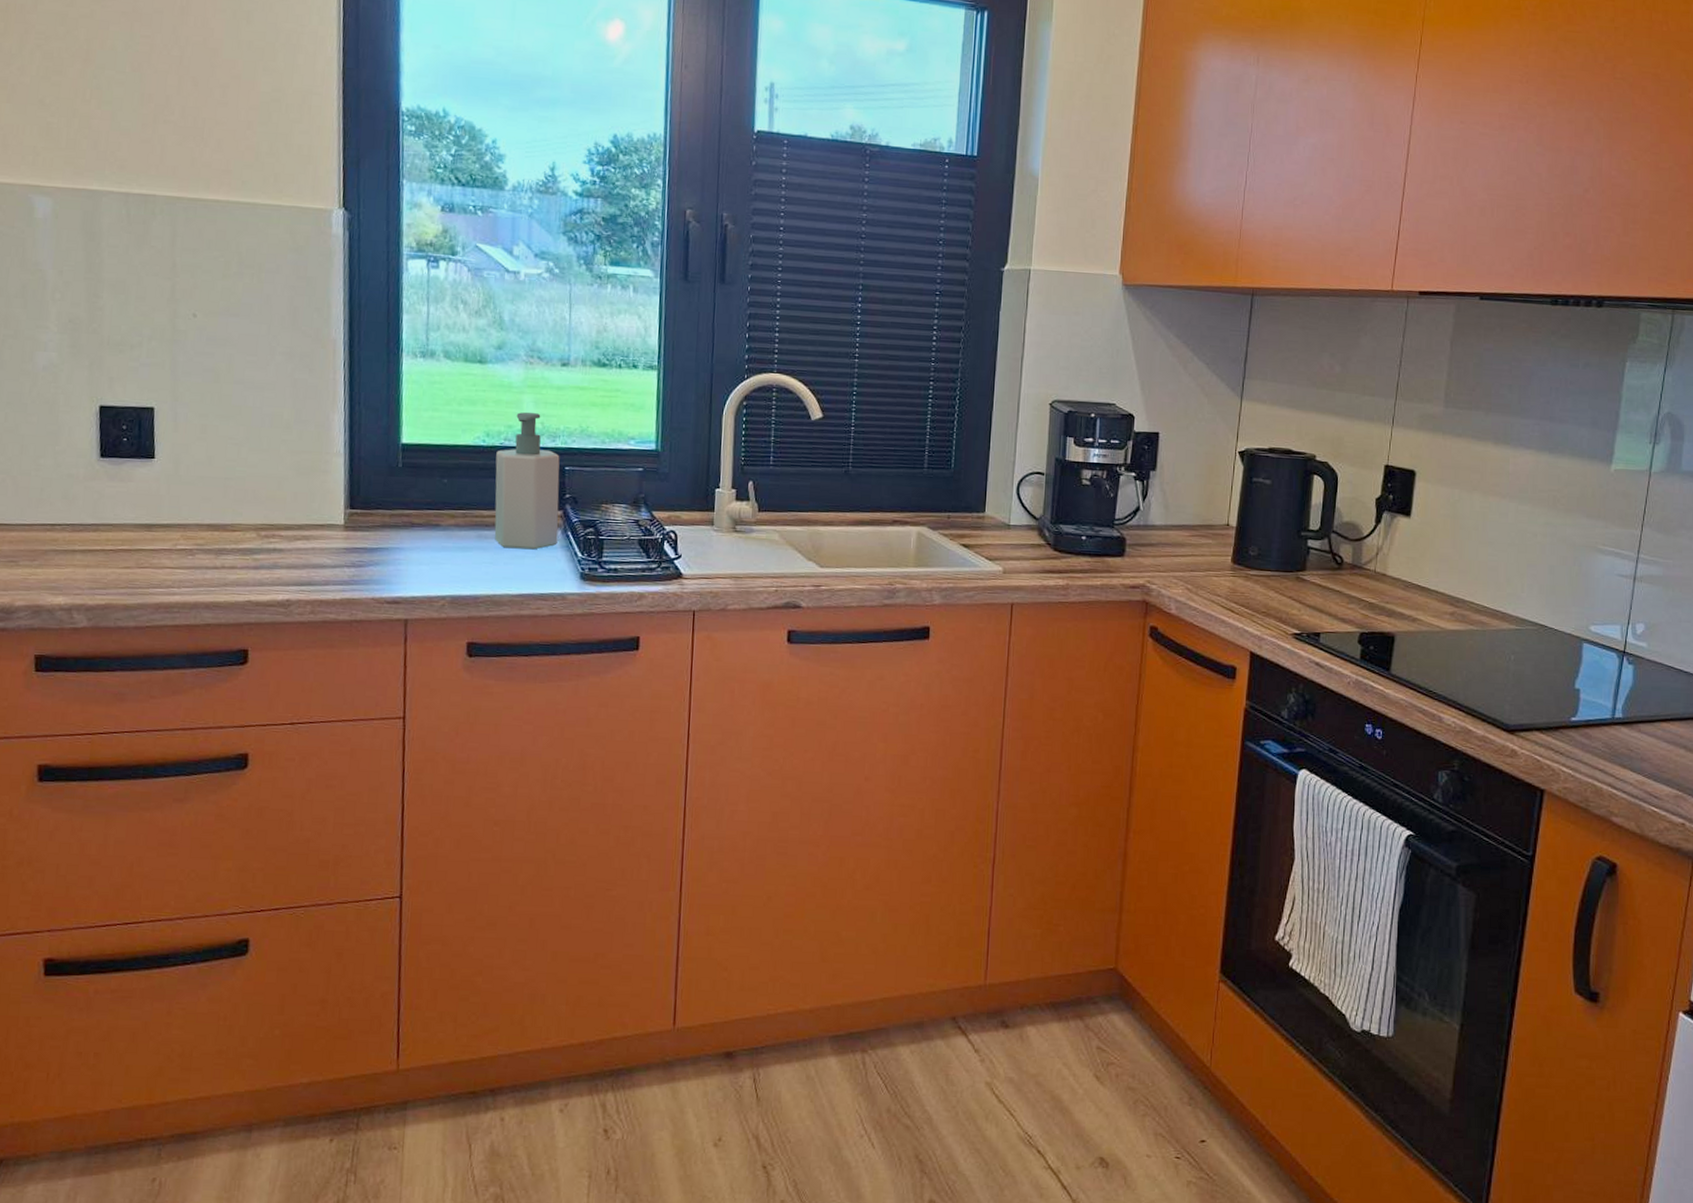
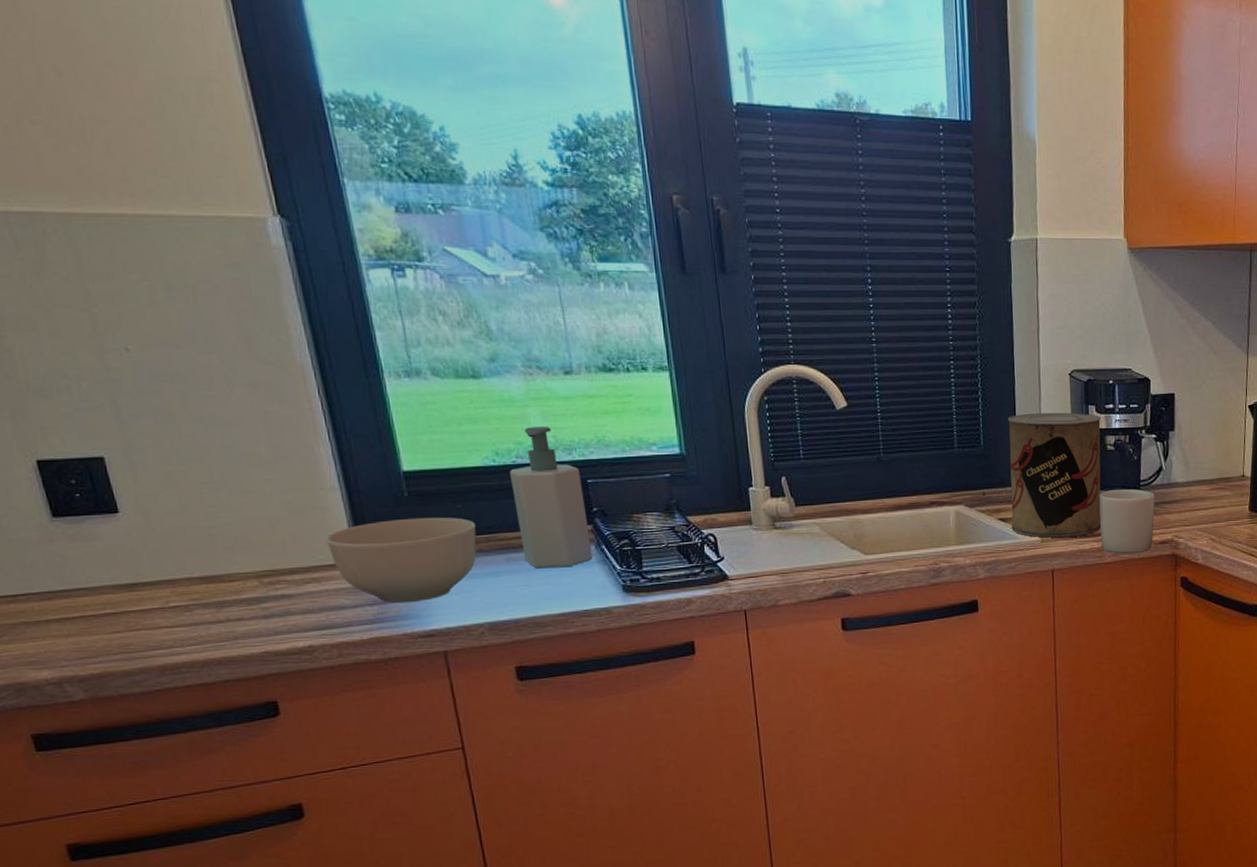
bowl: none [321,488,457,569] -> present [324,517,477,604]
tin can: none [973,440,1079,572] -> present [1007,412,1101,538]
mug: none [1066,525,1129,596] -> present [1099,489,1155,555]

